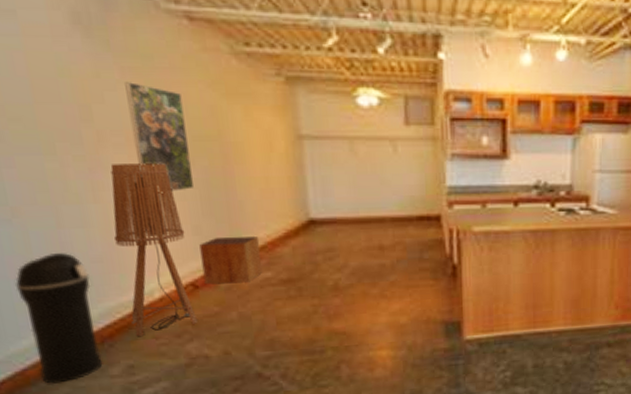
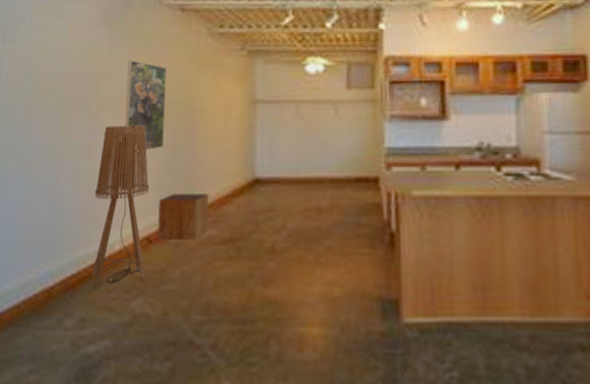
trash can: present [15,253,103,384] -> none [11,203,70,330]

